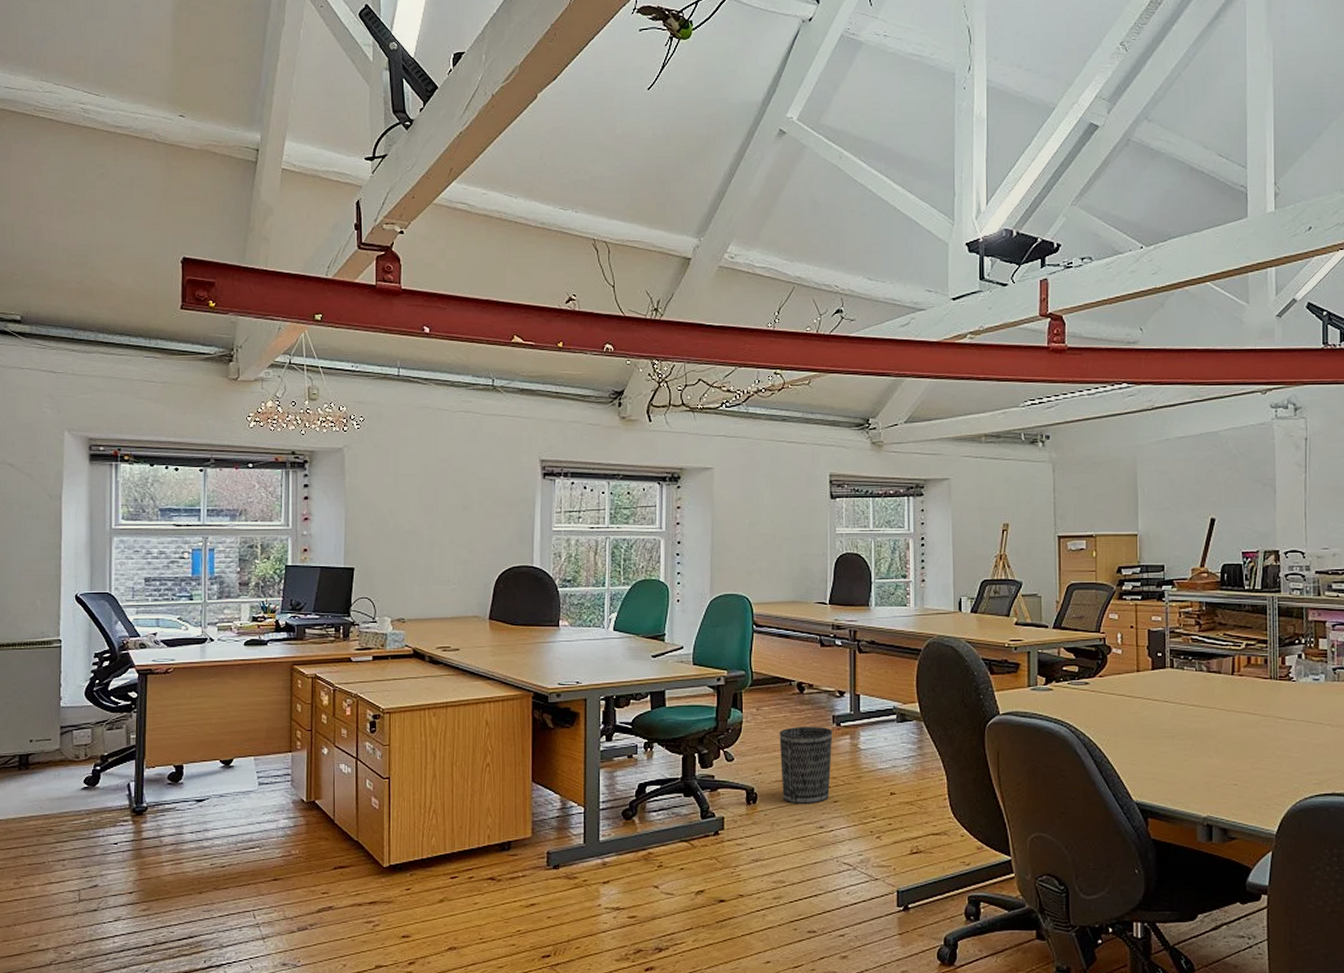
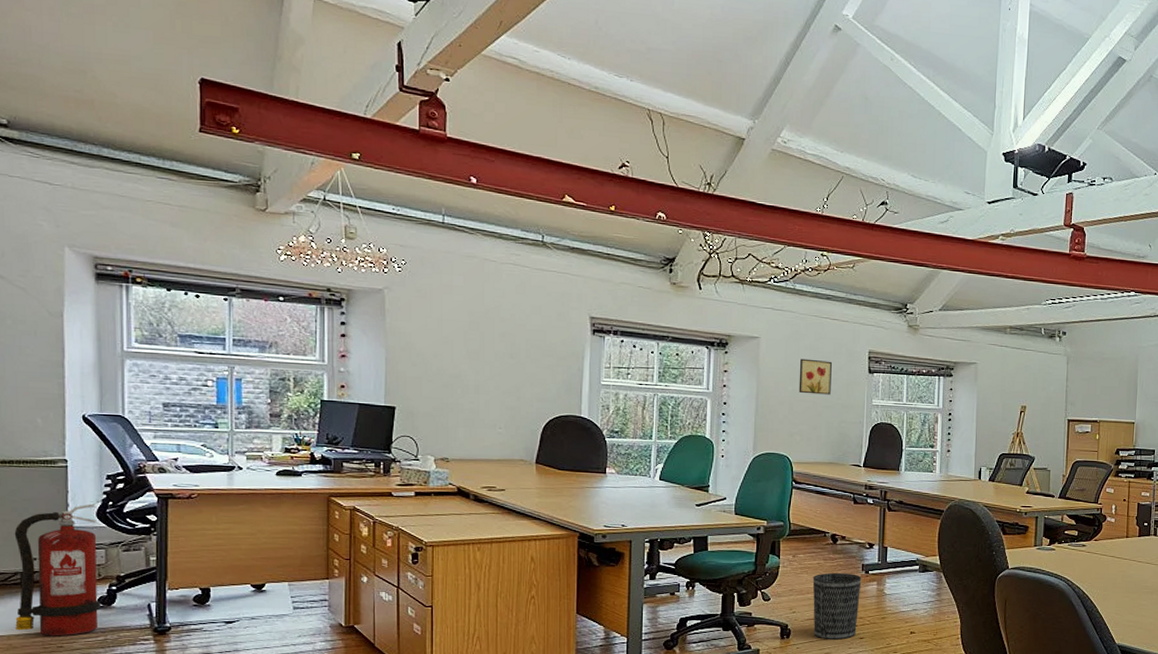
fire extinguisher: none [12,683,87,819] -> present [14,504,102,637]
wall art: none [756,487,791,526] -> present [798,358,832,395]

